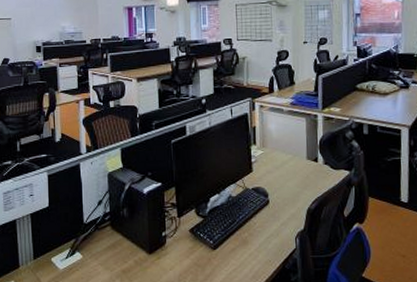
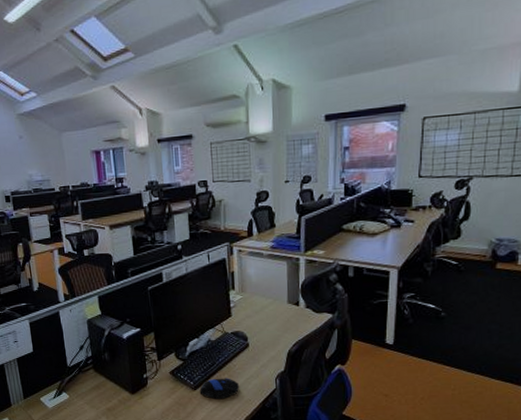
computer mouse: none [219,236,260,261] -> present [199,378,240,400]

